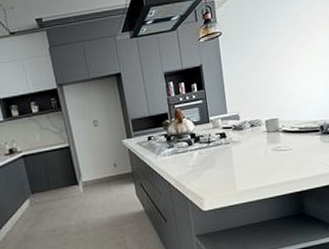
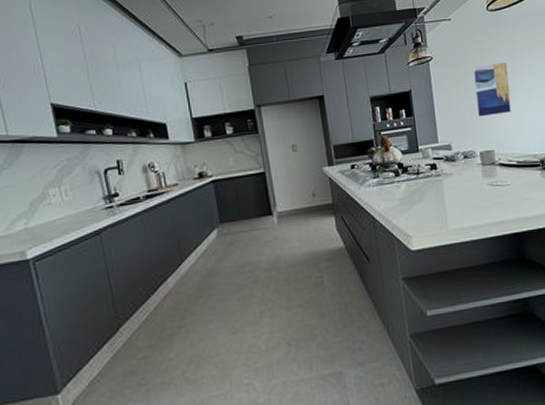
wall art: none [259,35,295,88] -> present [473,62,512,117]

